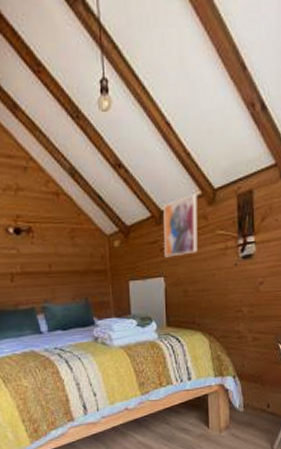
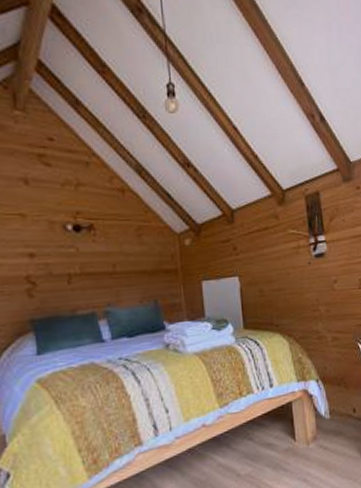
wall art: present [162,194,197,257] -> none [233,194,271,256]

